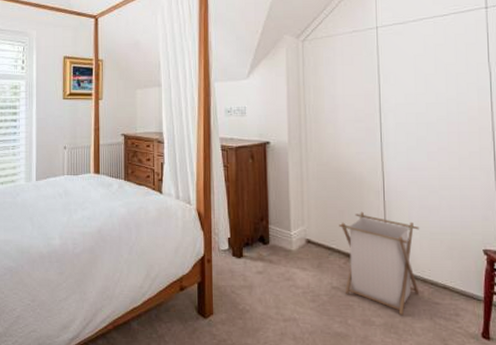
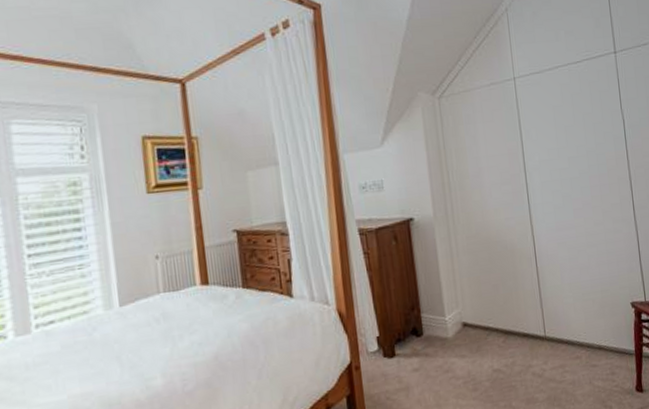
laundry basket: present [339,211,420,316] -> none [494,282,577,387]

